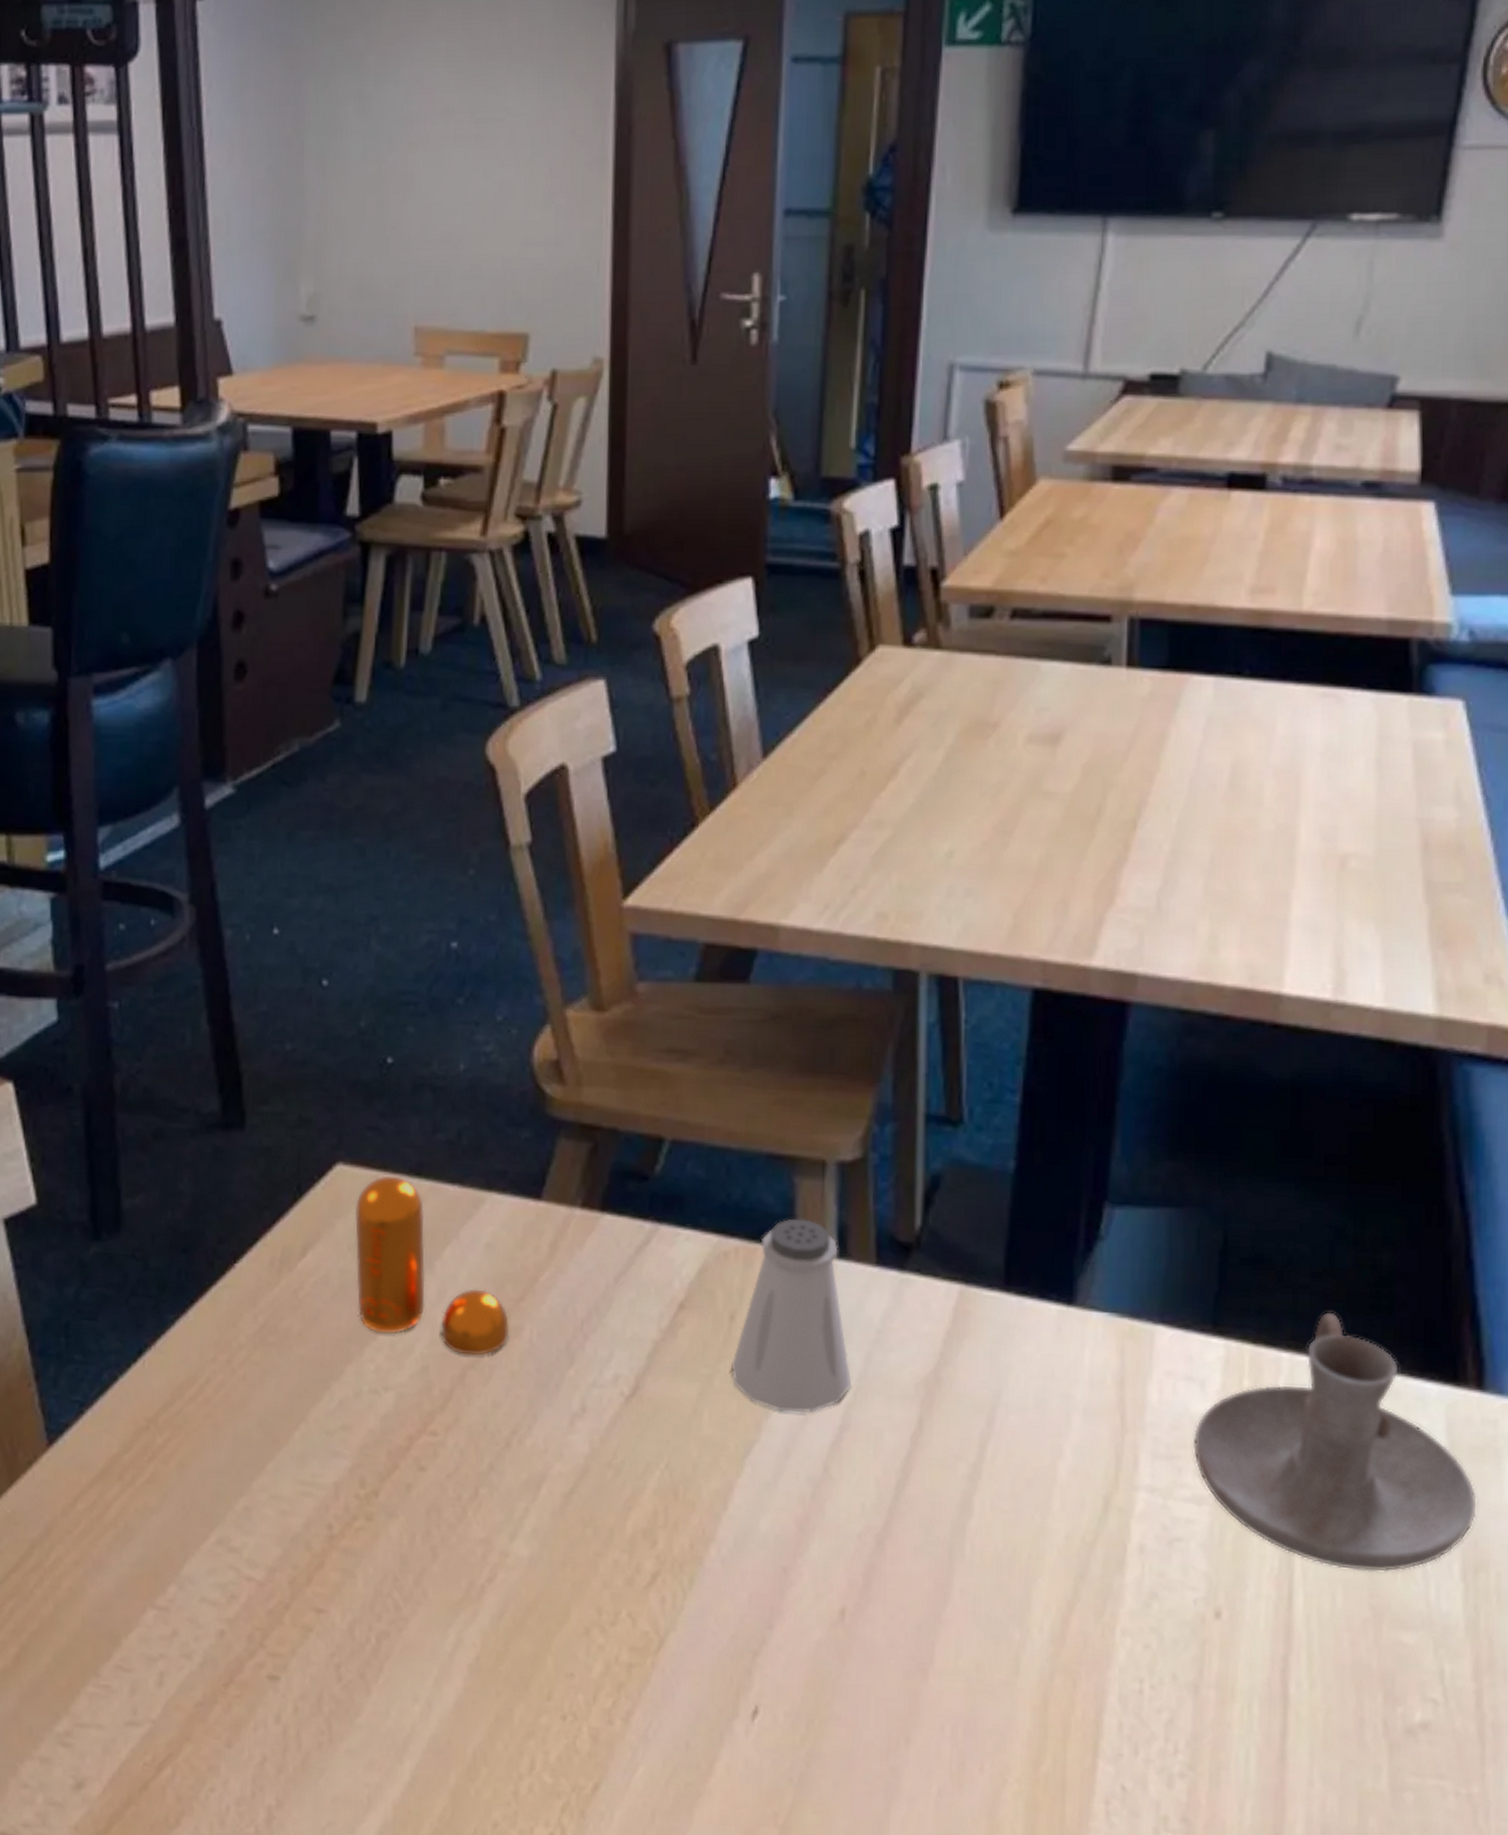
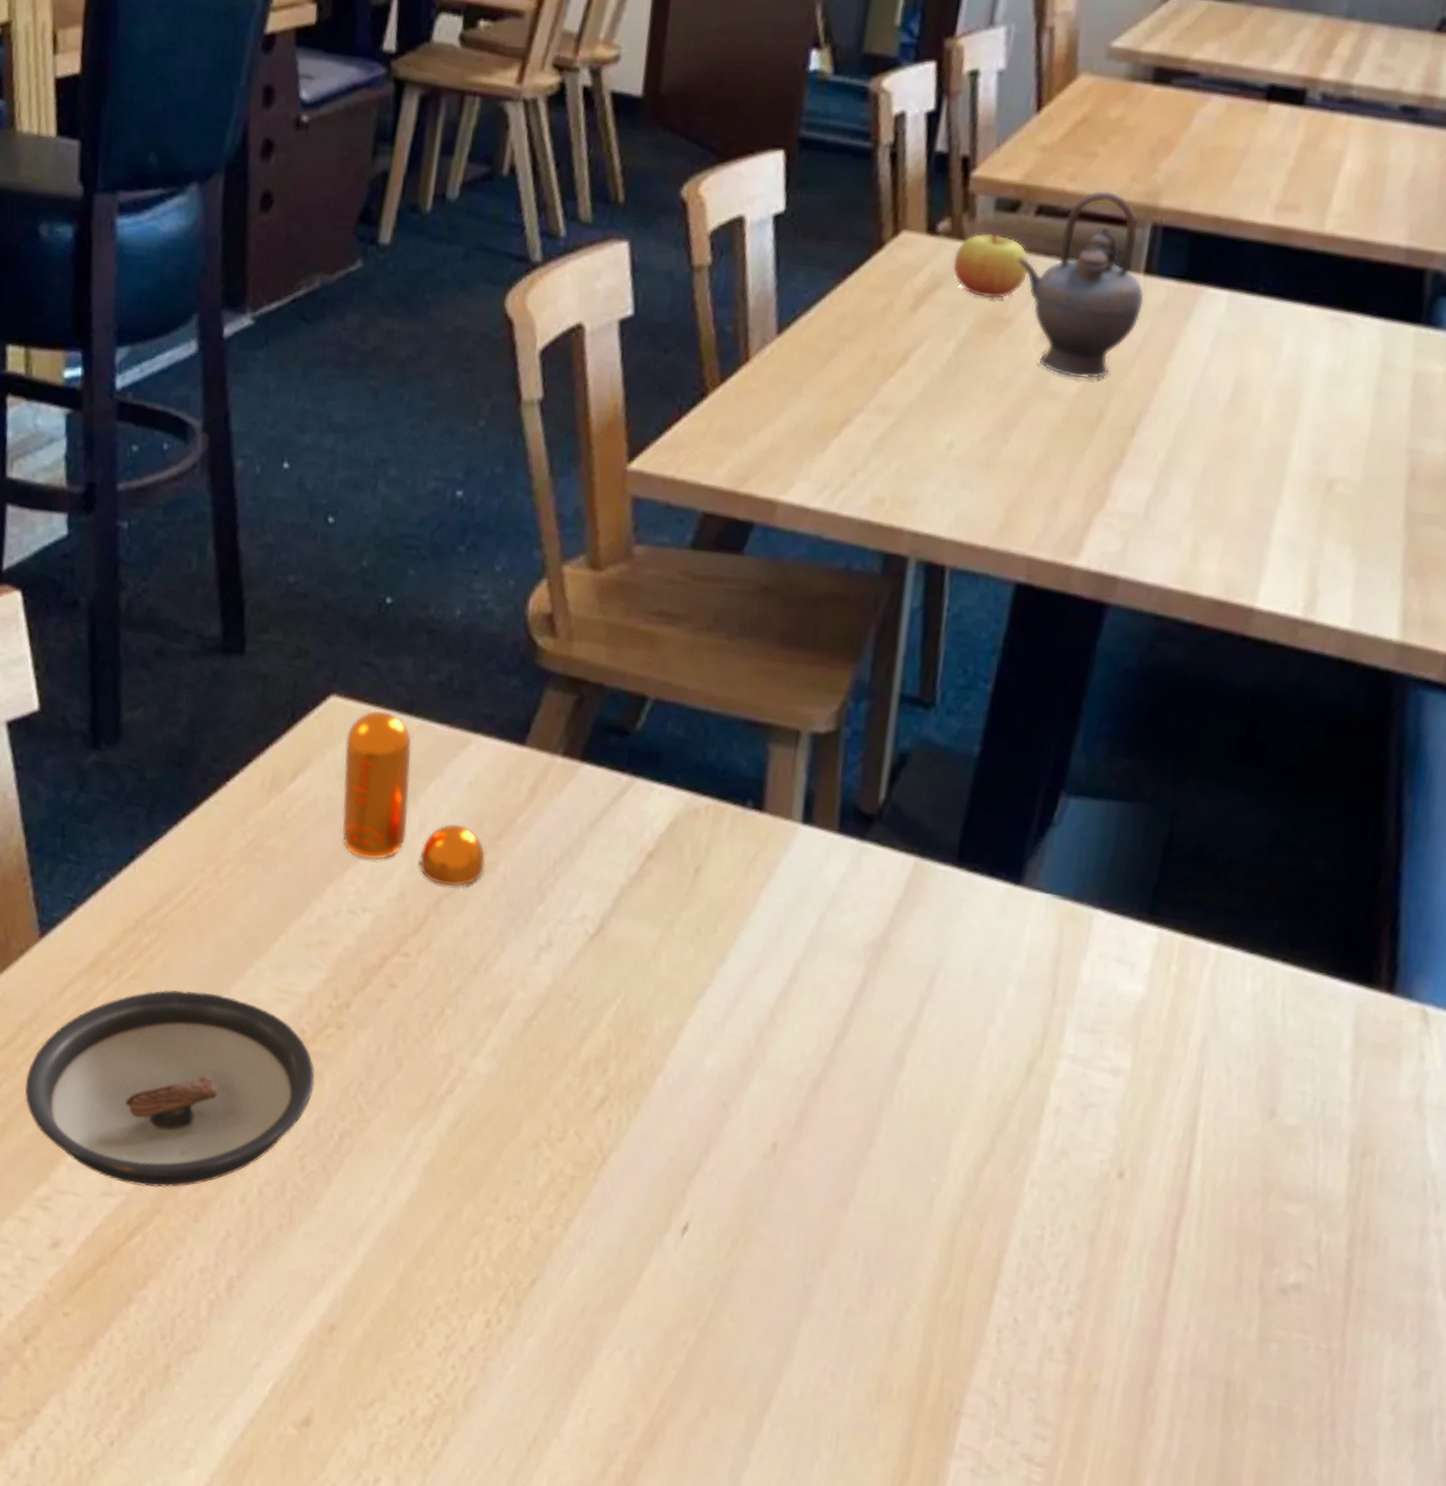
saucer: none [39,1491,346,1712] -> present [25,990,315,1187]
saltshaker: present [732,1218,851,1413] -> none [692,783,804,964]
apple: none [933,640,1010,705] -> present [952,233,1029,299]
teapot: none [996,588,1129,776] -> present [1016,190,1145,379]
candle holder: present [1193,1312,1477,1572] -> none [1116,911,1374,1150]

